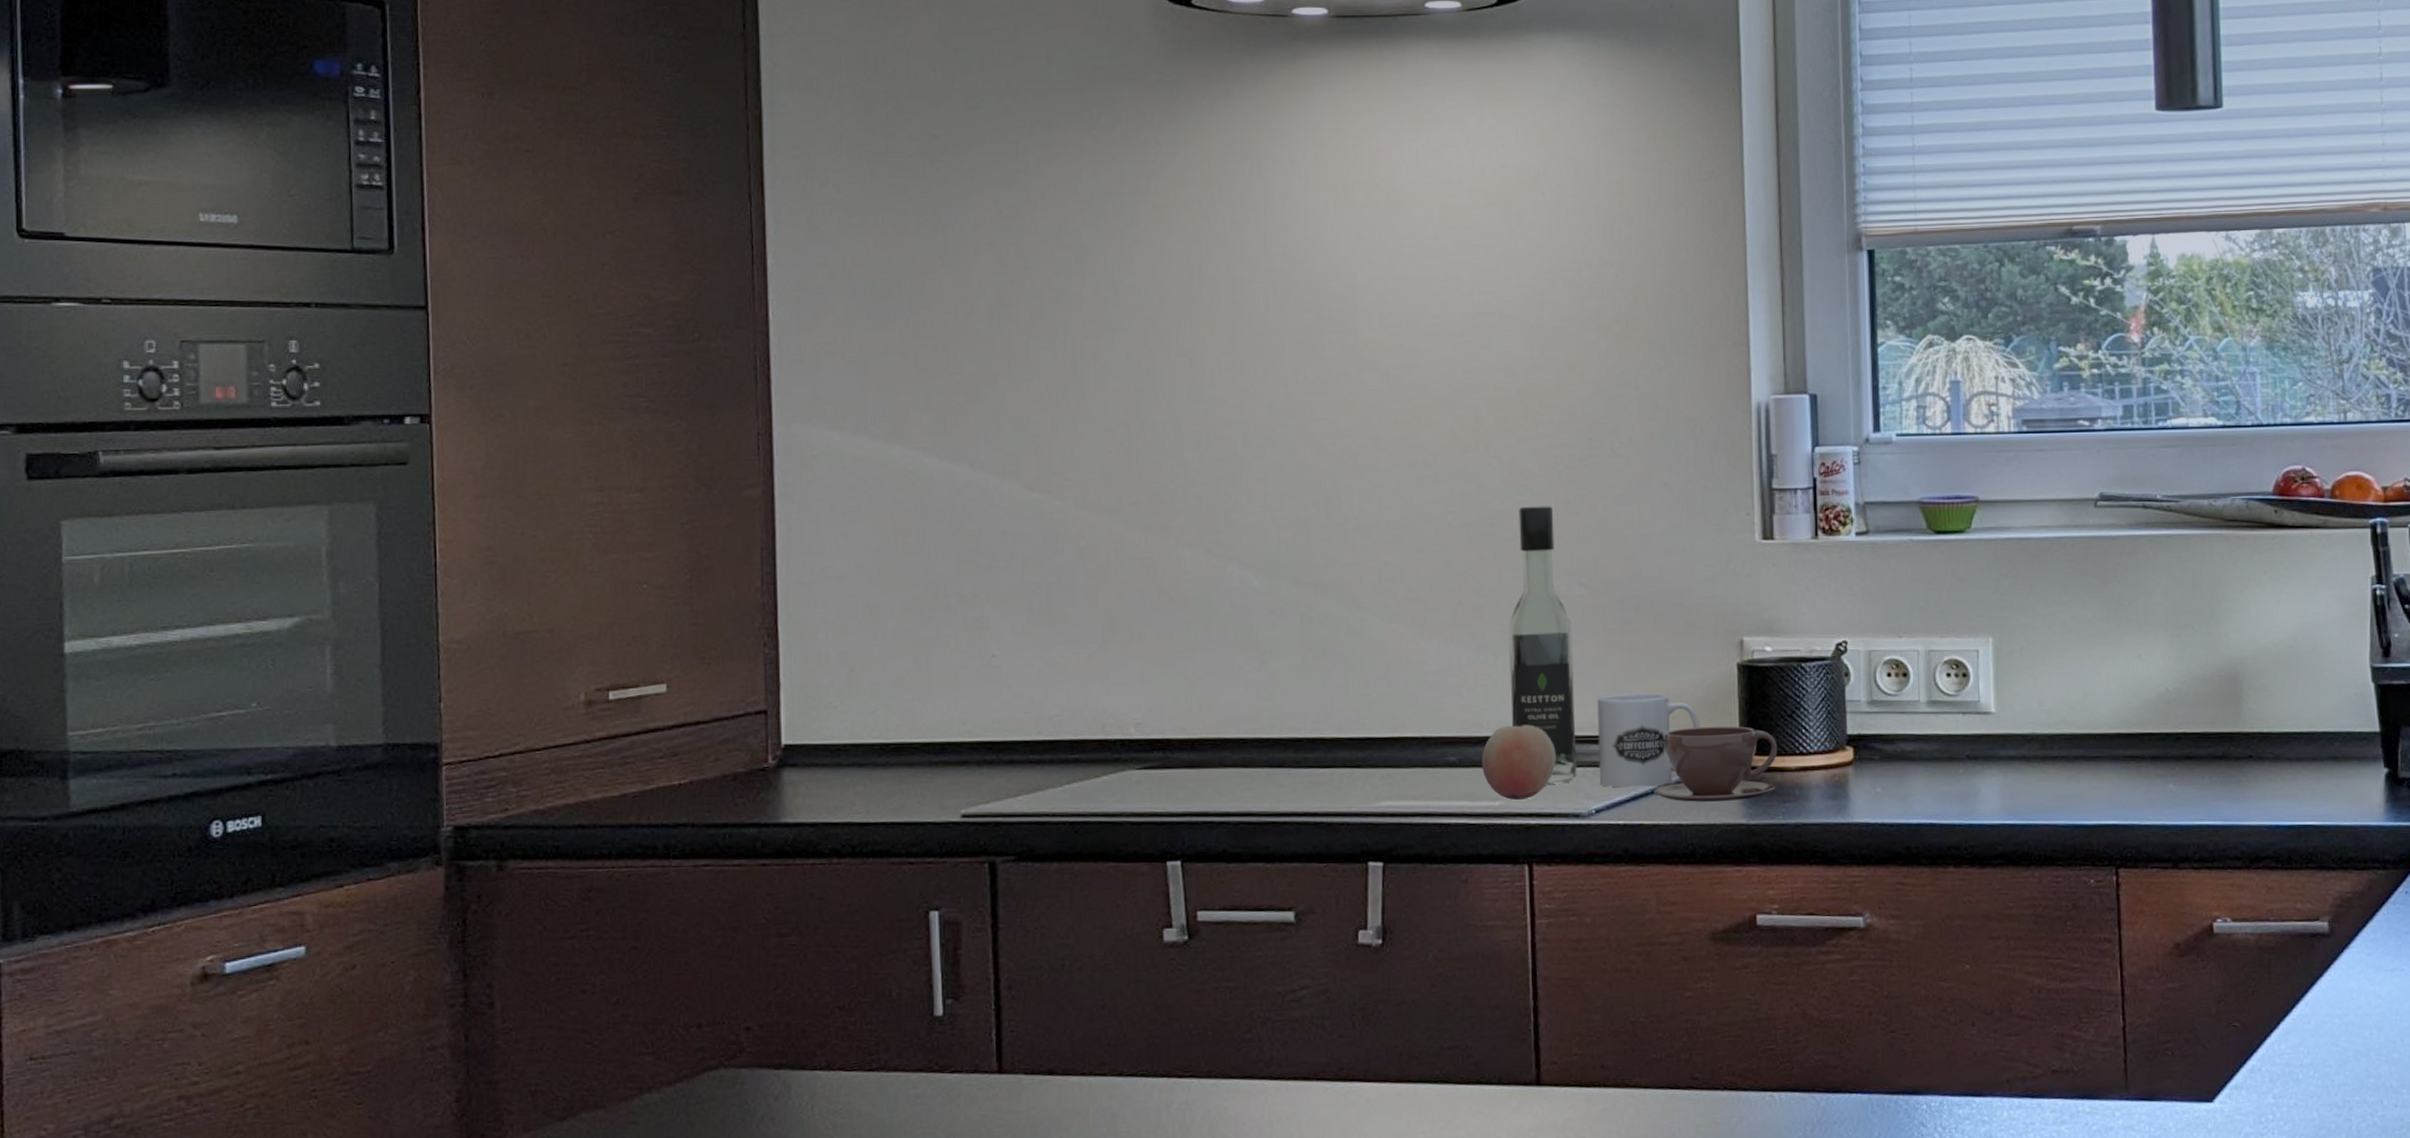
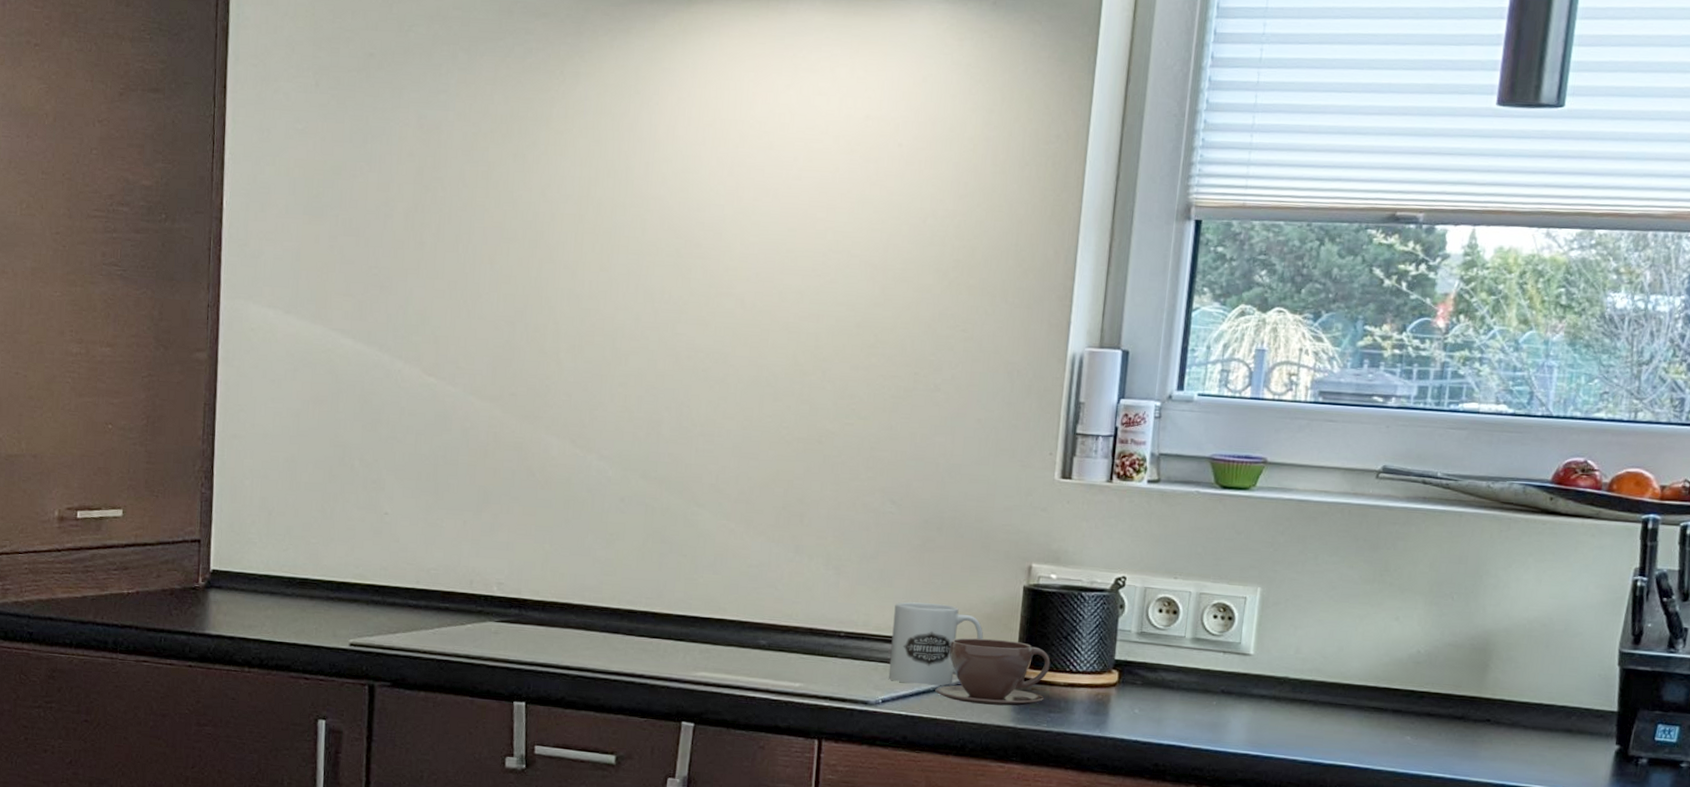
fruit: present [1482,724,1556,801] -> none [787,619,853,685]
bottle: present [1509,506,1577,784] -> none [817,428,881,674]

